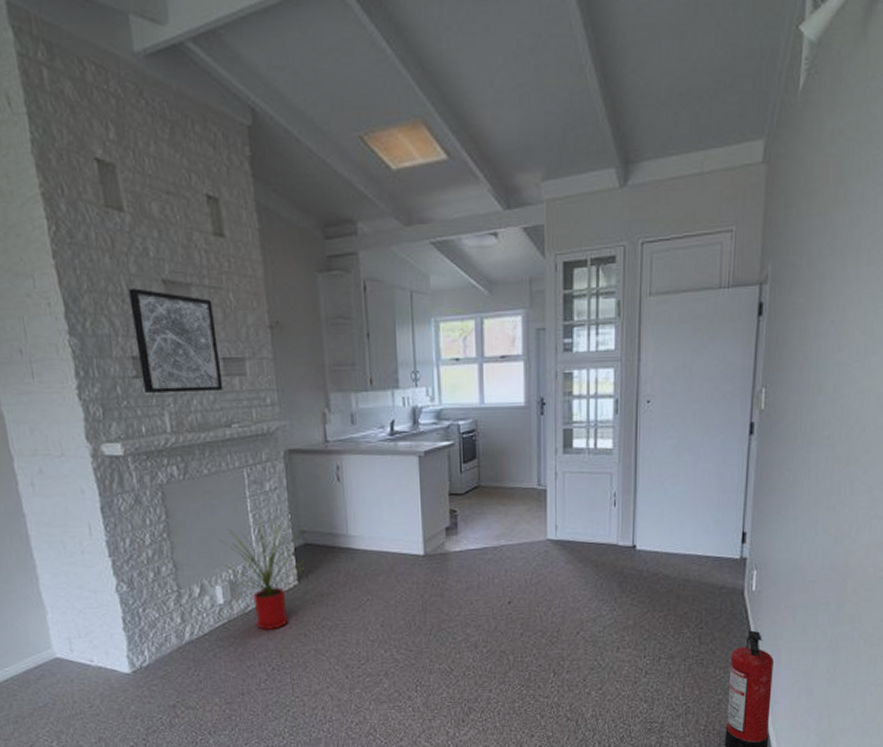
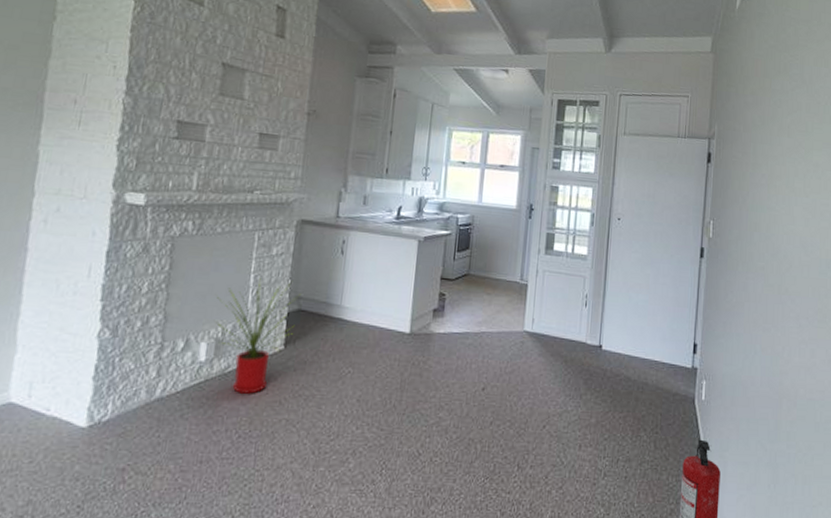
wall art: present [128,288,223,393] -> none [181,65,262,160]

